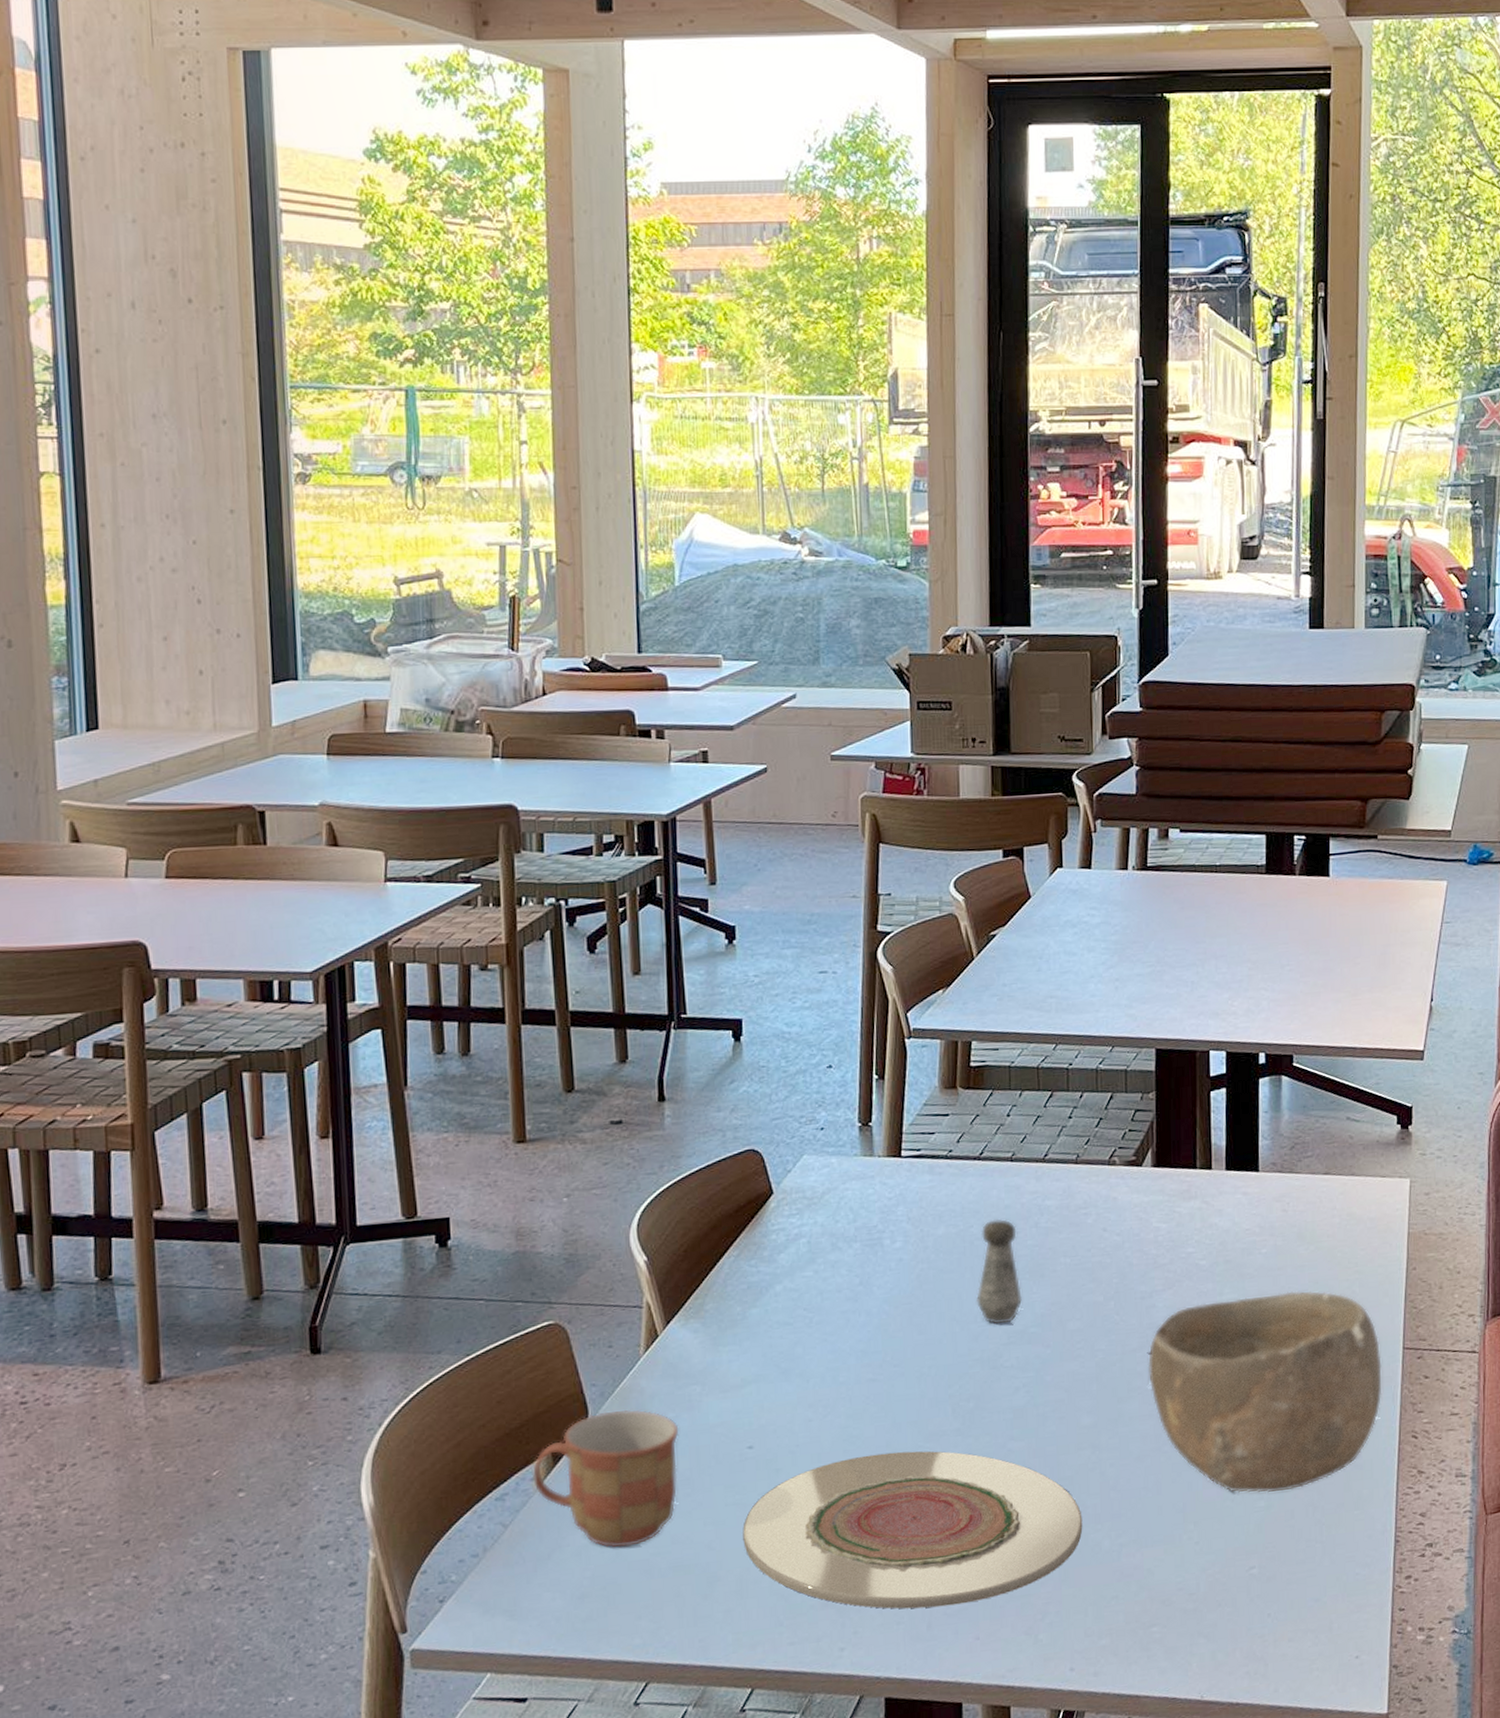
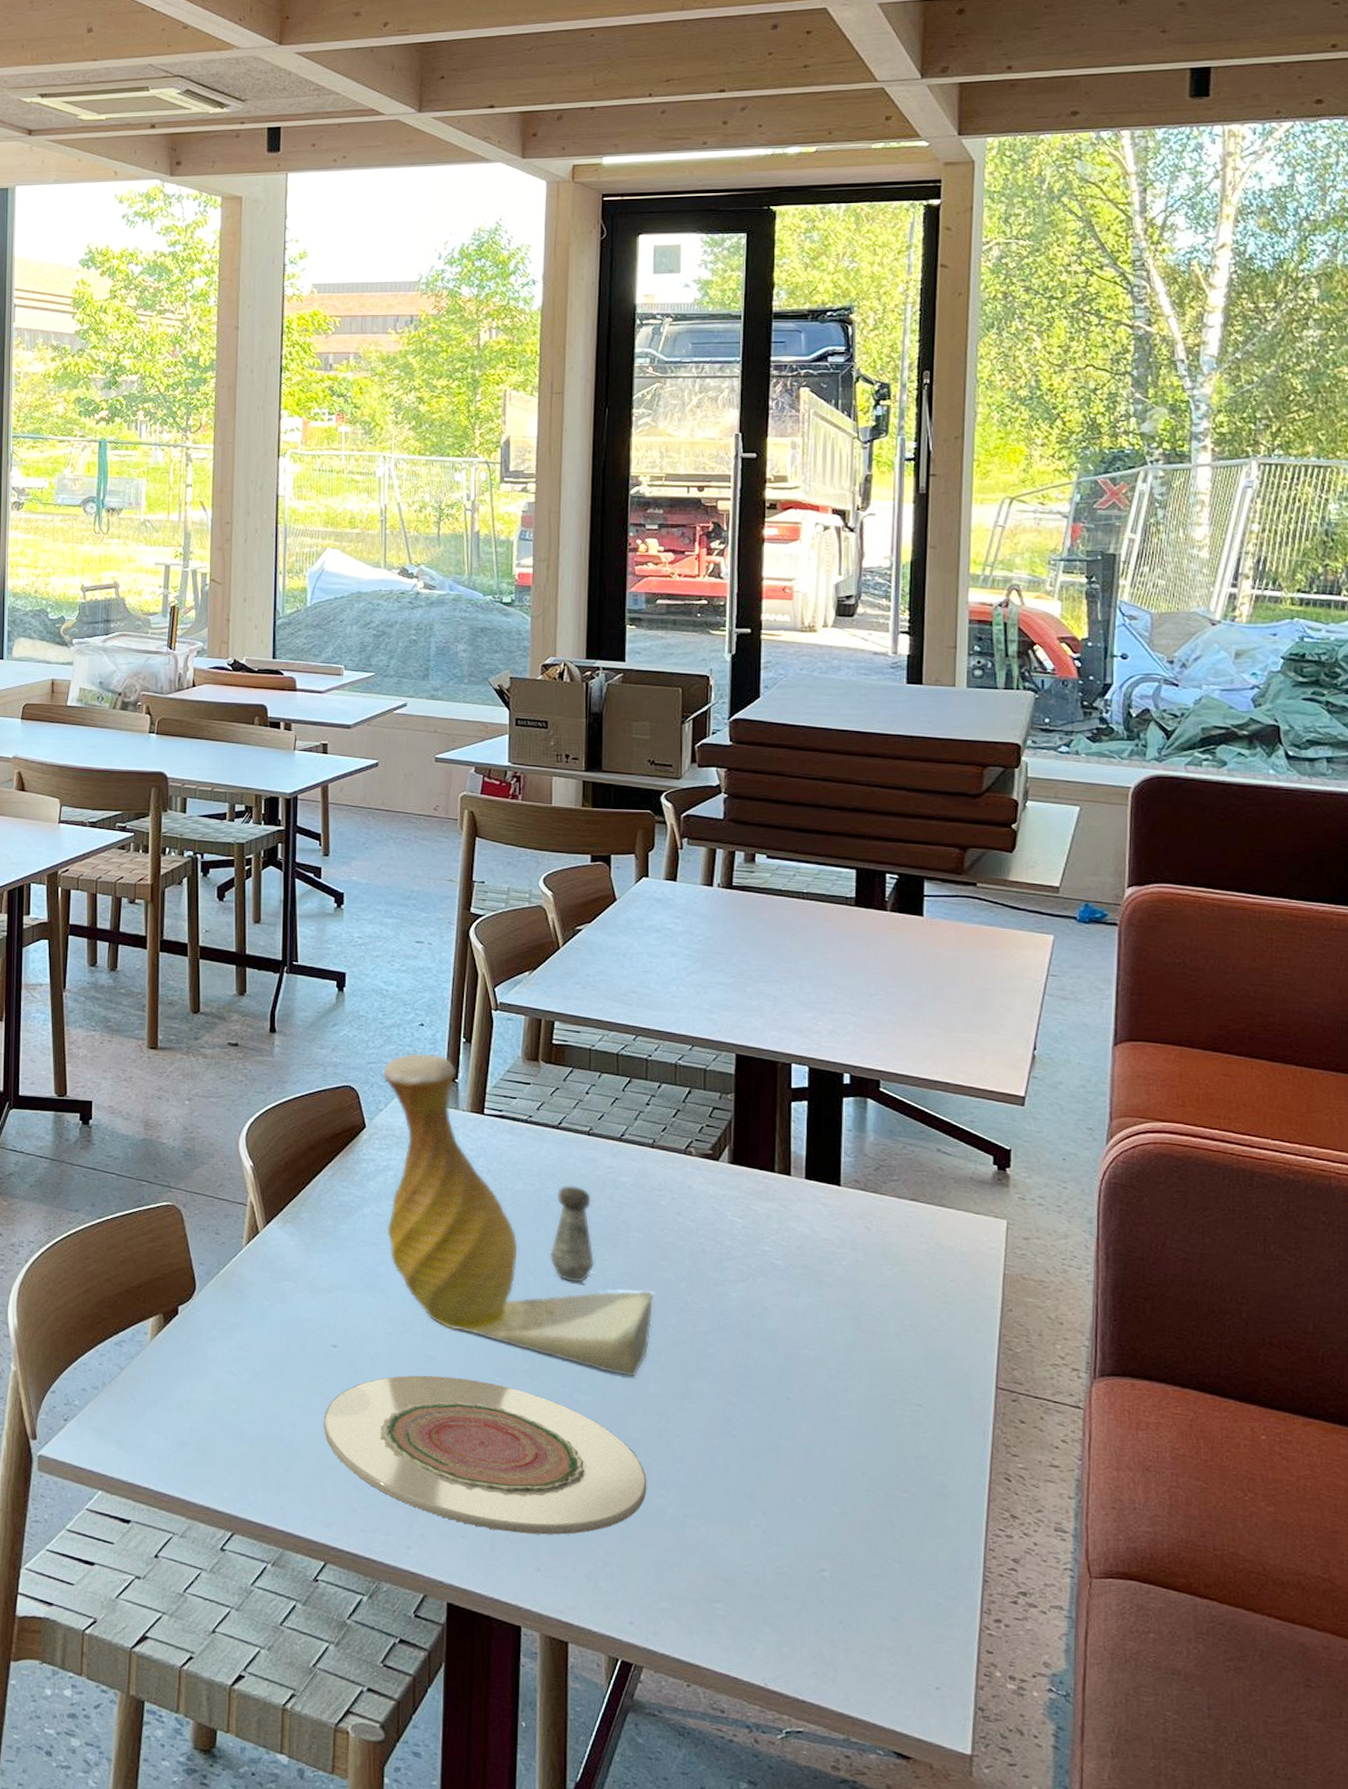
mug: present [533,1409,679,1548] -> none [147,1288,273,1410]
vase: none [788,1098,1083,1414] -> present [382,1053,653,1377]
bowl: present [1148,1290,1382,1493] -> none [719,1302,972,1503]

